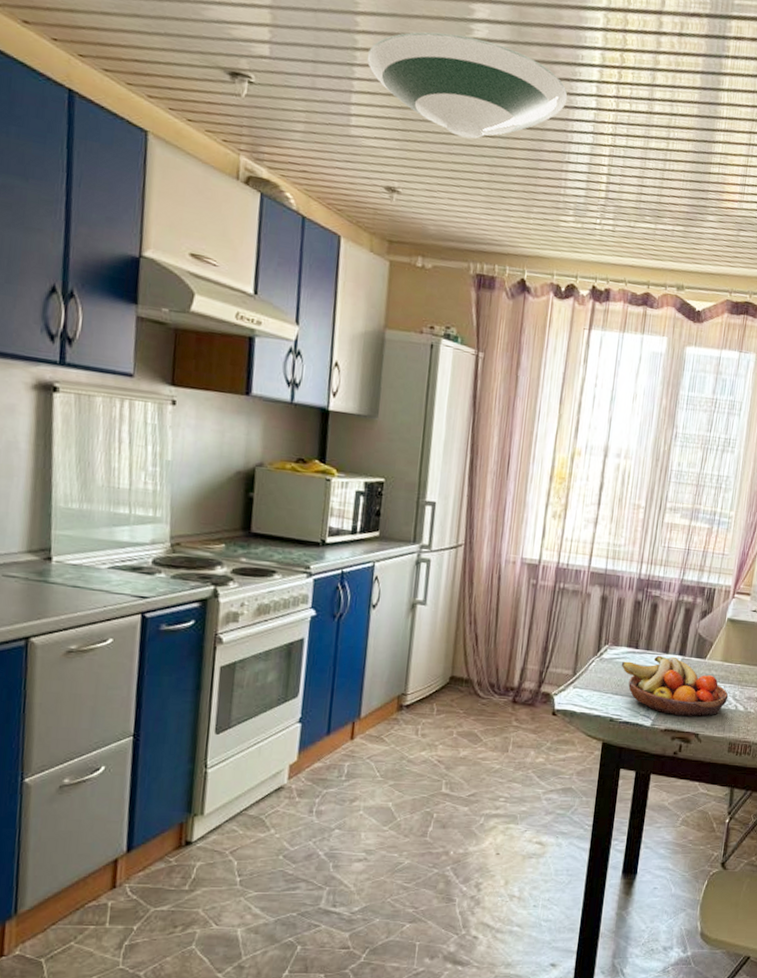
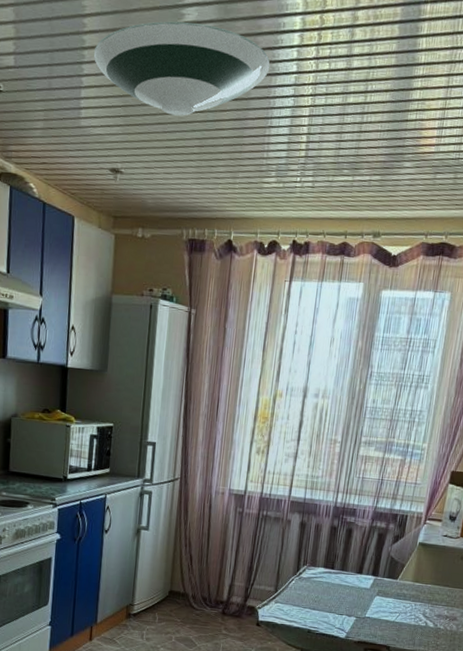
fruit bowl: present [621,655,729,717] -> none [318,575,419,631]

